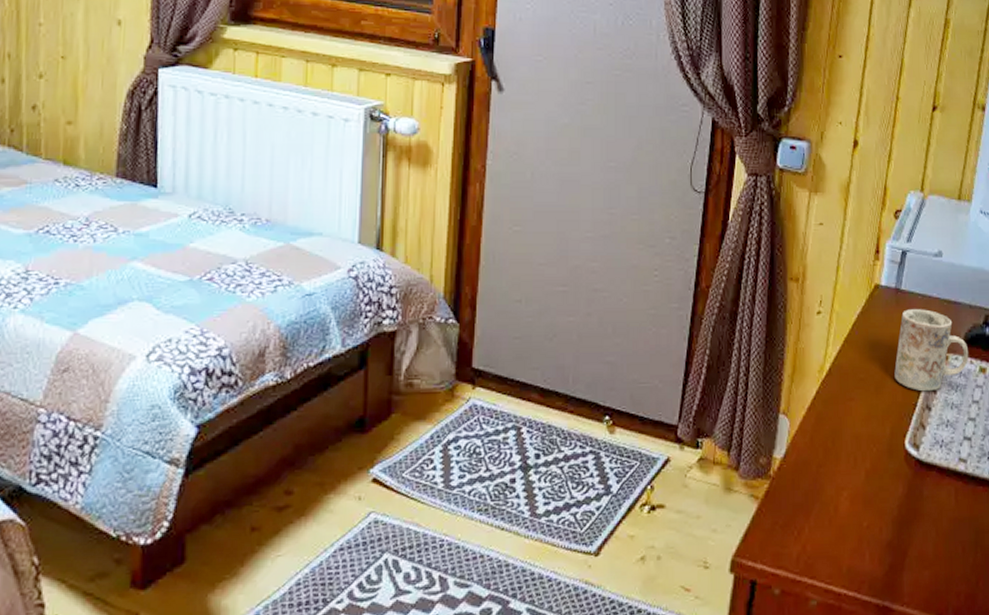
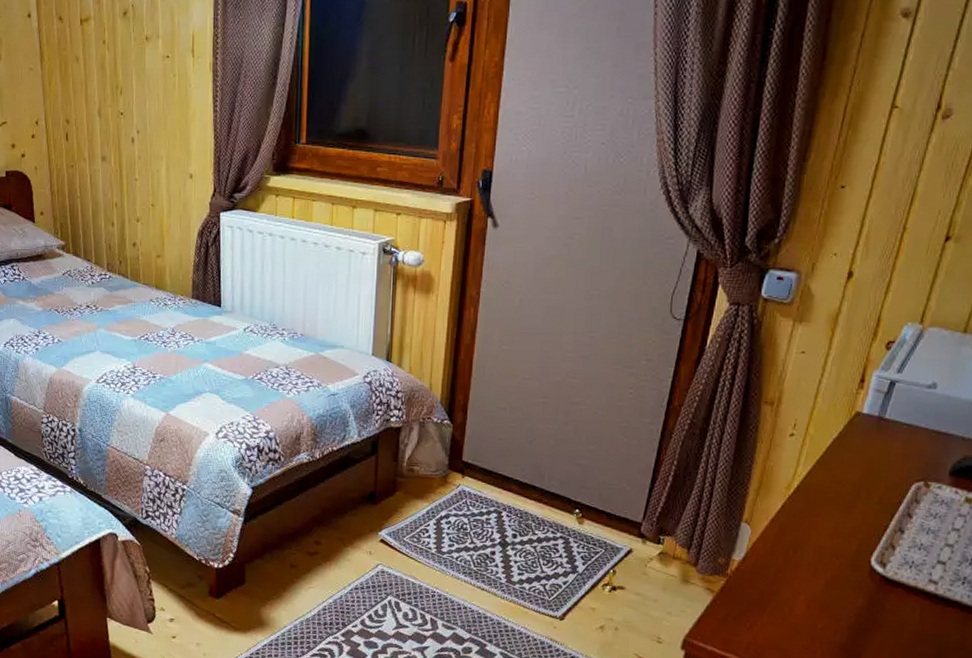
mug: present [894,309,969,392] -> none [867,437,955,516]

